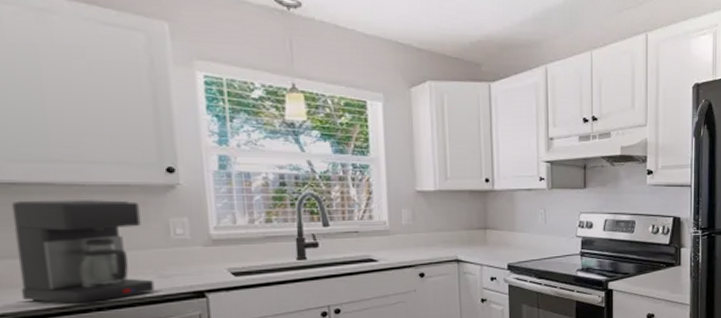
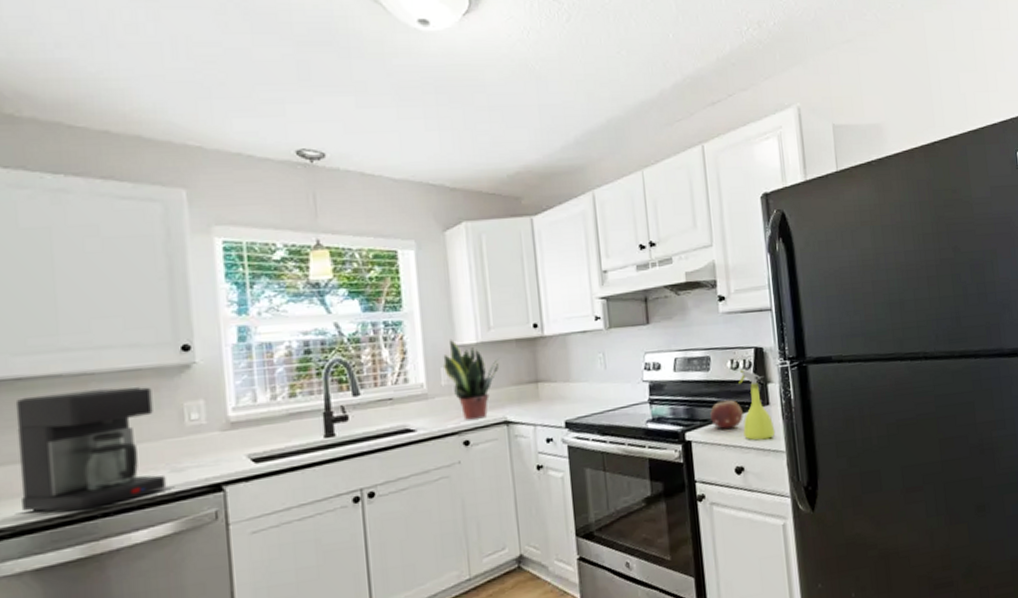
potted plant: none [404,184,455,257] -> present [443,338,501,421]
fruit: none [631,259,658,282] -> present [710,400,743,429]
spray bottle: none [657,234,683,294] -> present [738,369,776,441]

